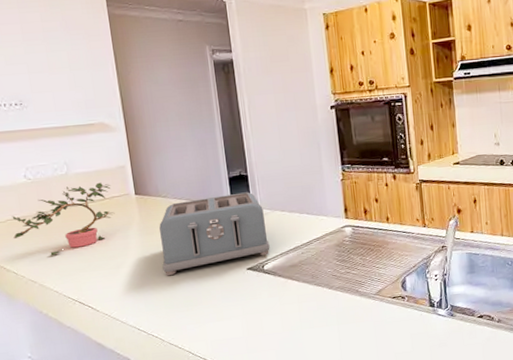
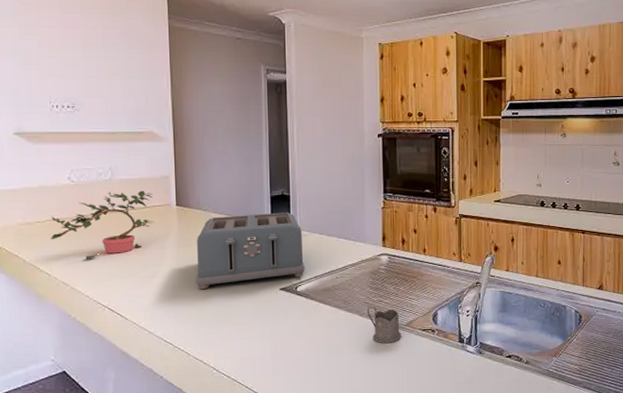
tea glass holder: none [335,277,372,314] -> present [366,305,401,343]

